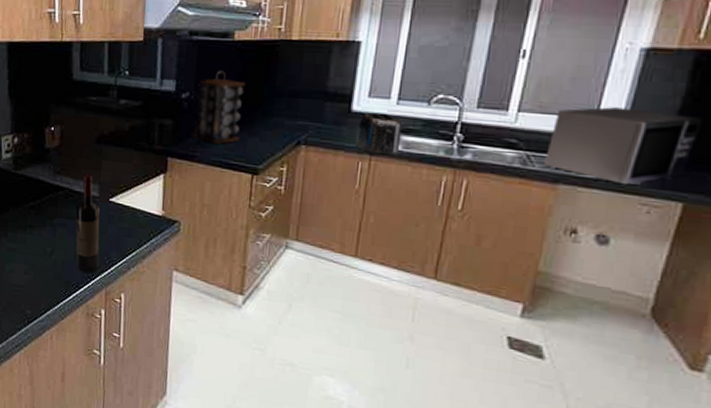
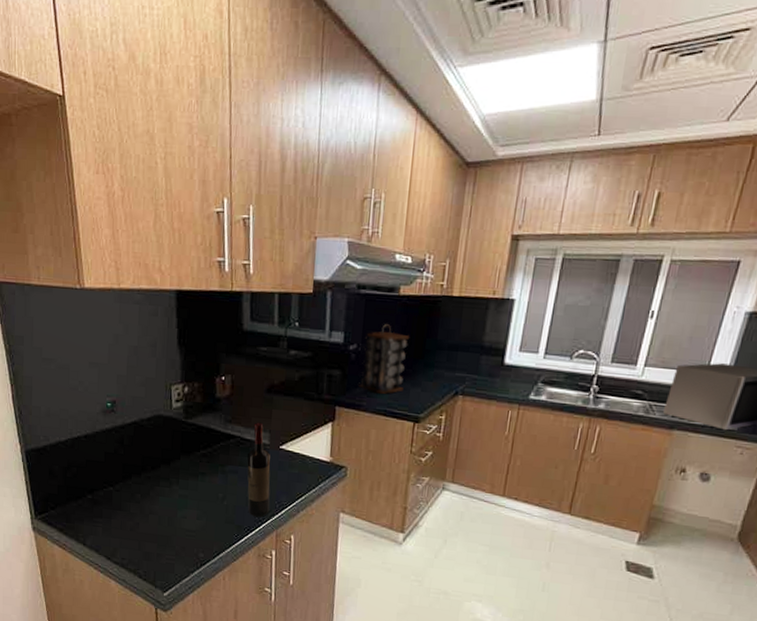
toaster: present [355,112,403,158] -> none [506,365,548,407]

